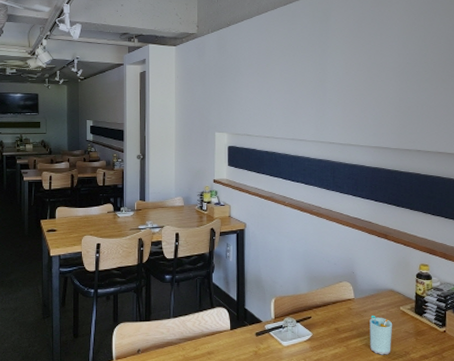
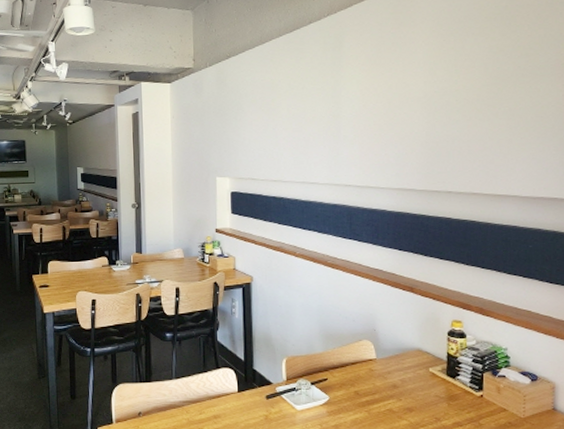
cup: present [369,316,393,355] -> none [394,378,421,422]

